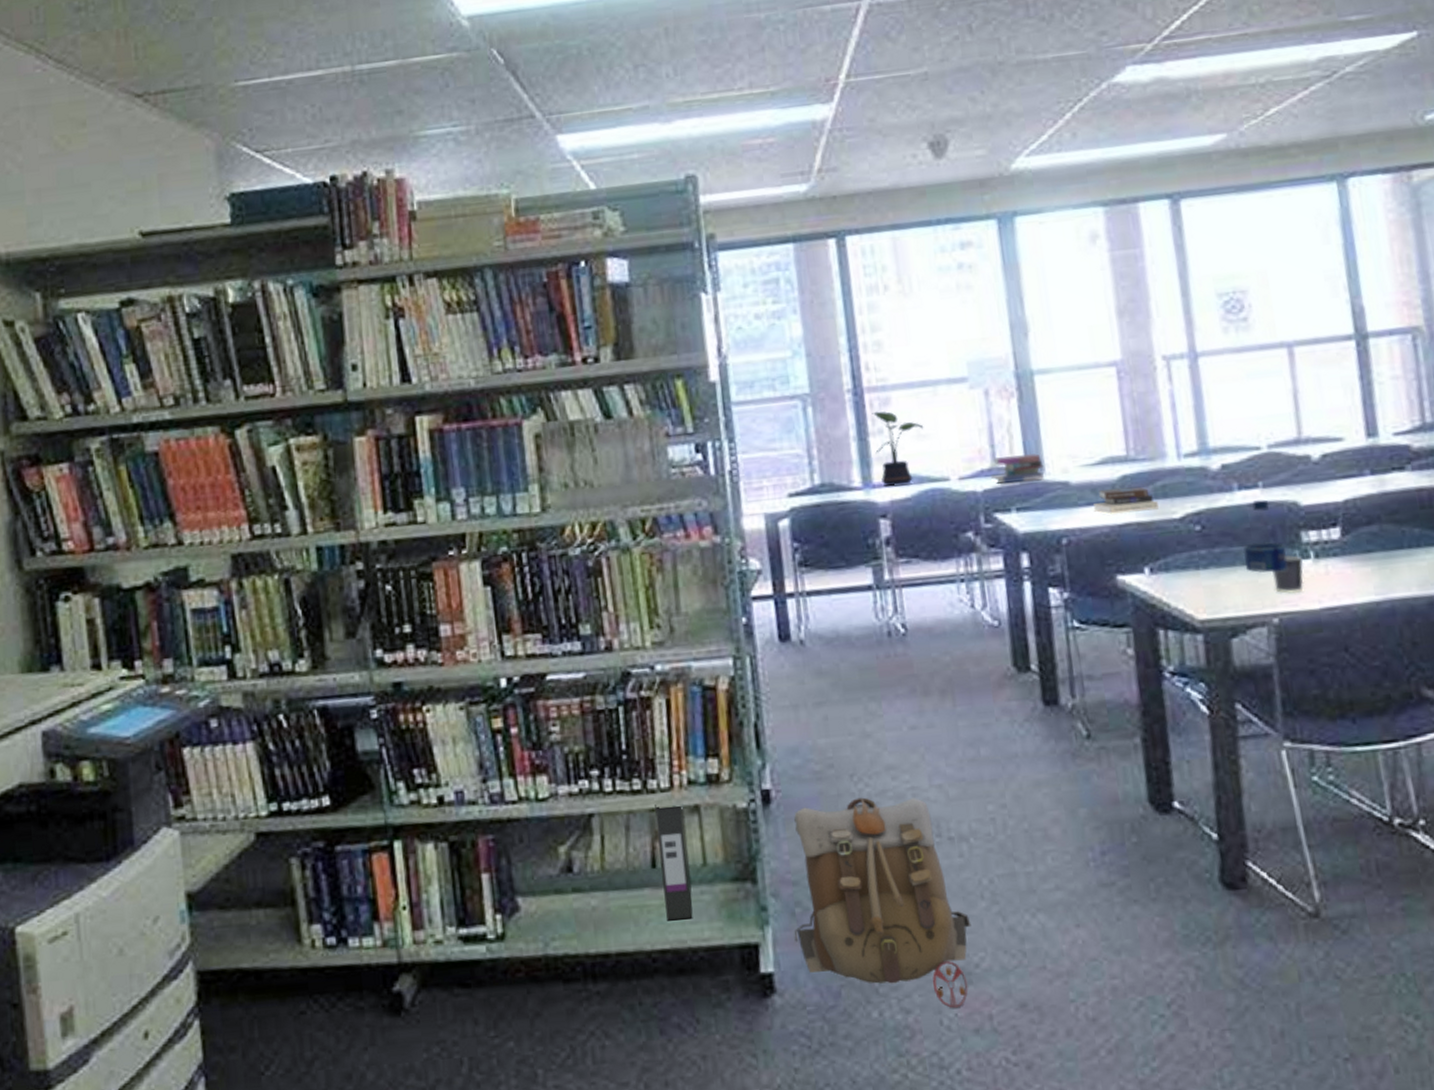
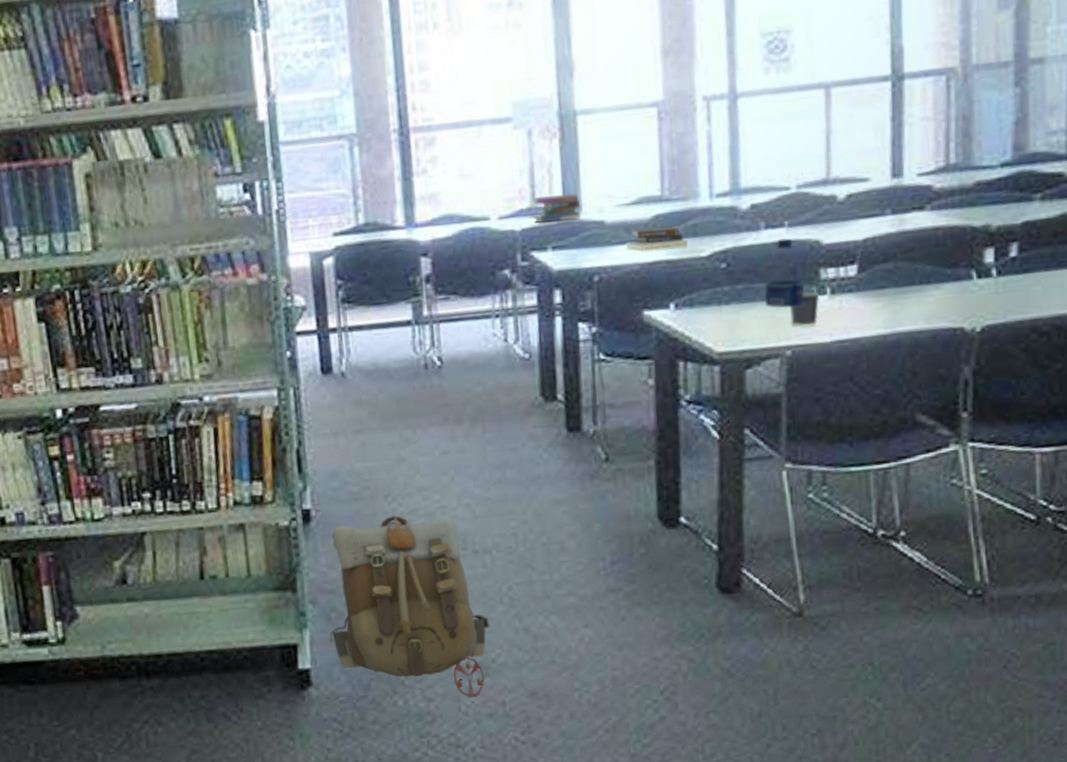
binder: present [655,803,693,921] -> none [203,522,238,626]
potted plant: present [872,411,924,486] -> none [417,151,467,225]

